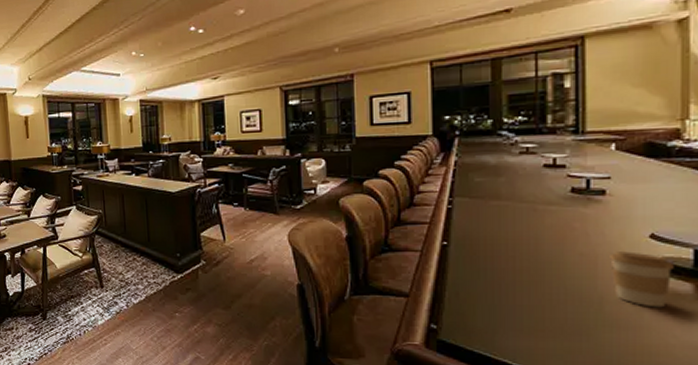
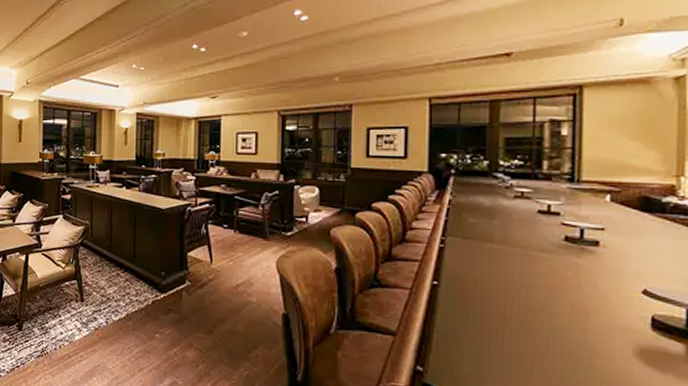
coffee cup: present [610,251,674,308] -> none [601,305,666,367]

